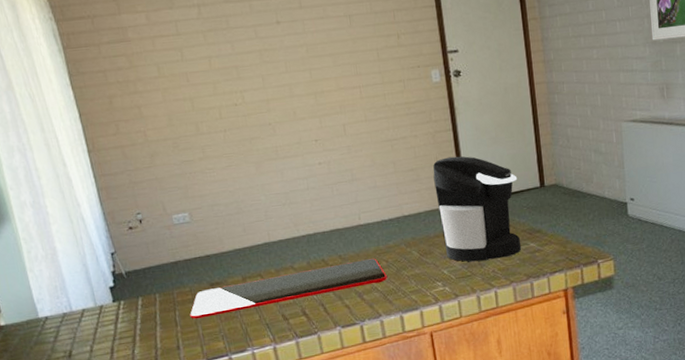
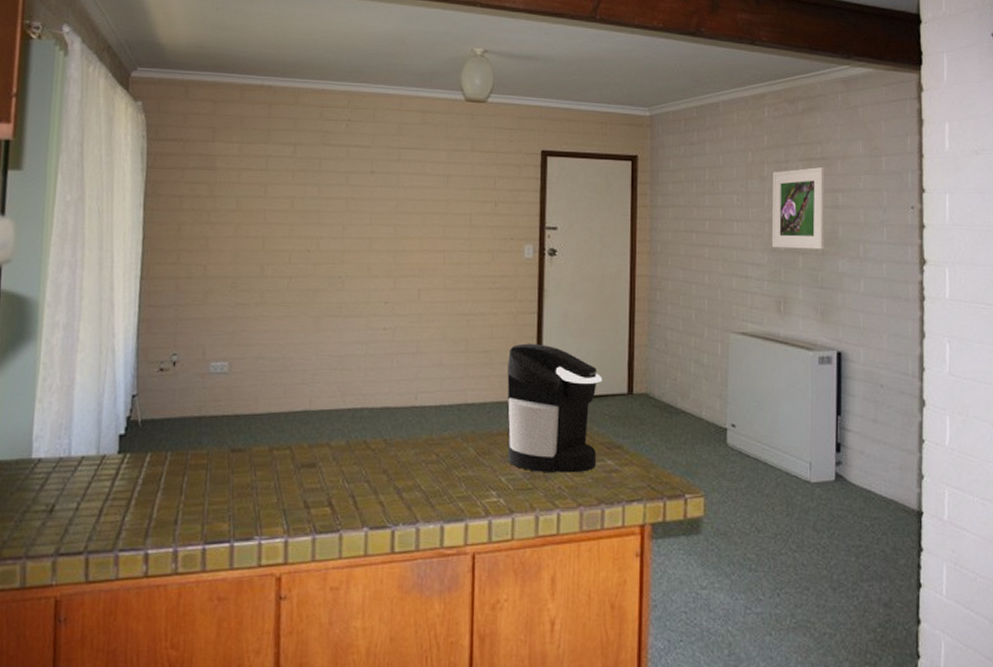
cutting board: present [190,258,387,319] -> none [199,449,434,490]

